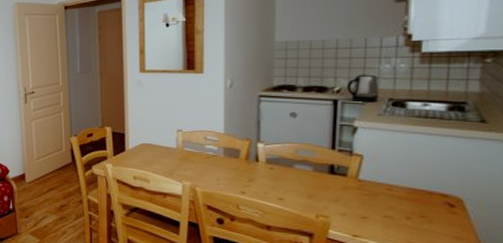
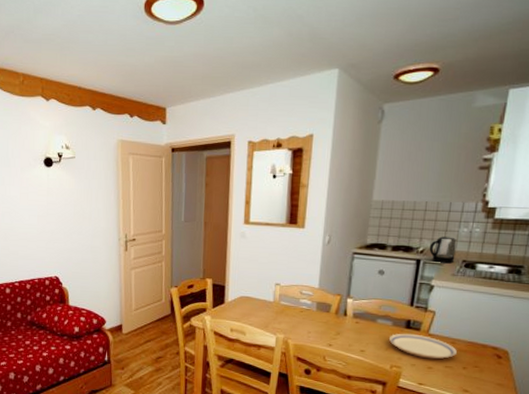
plate: none [311,179,396,209] -> present [389,333,457,360]

